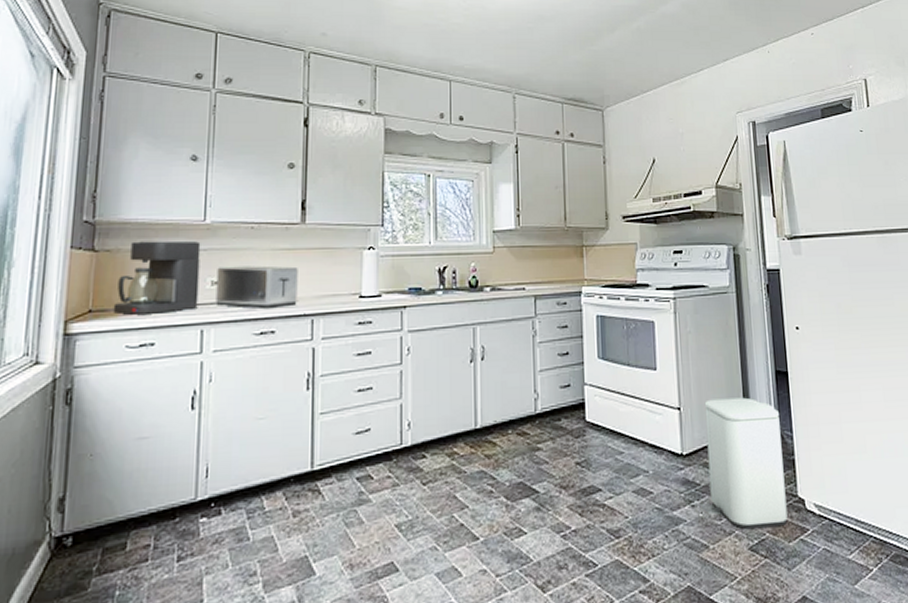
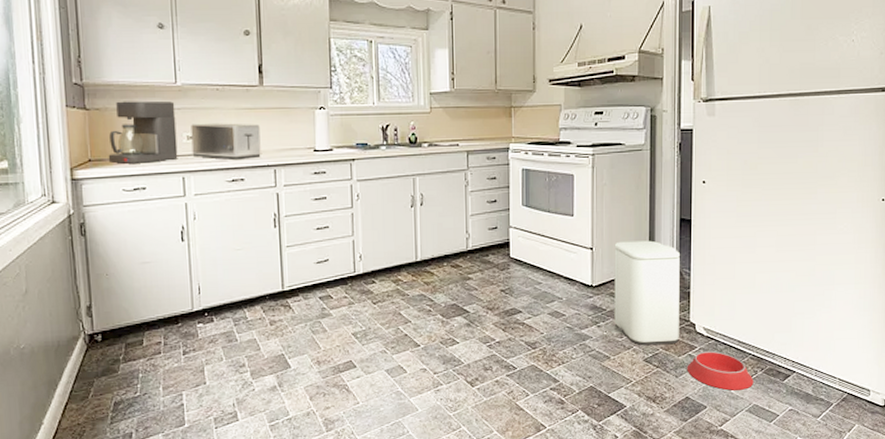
pet bowl: none [800,533,880,586] -> present [687,350,754,391]

